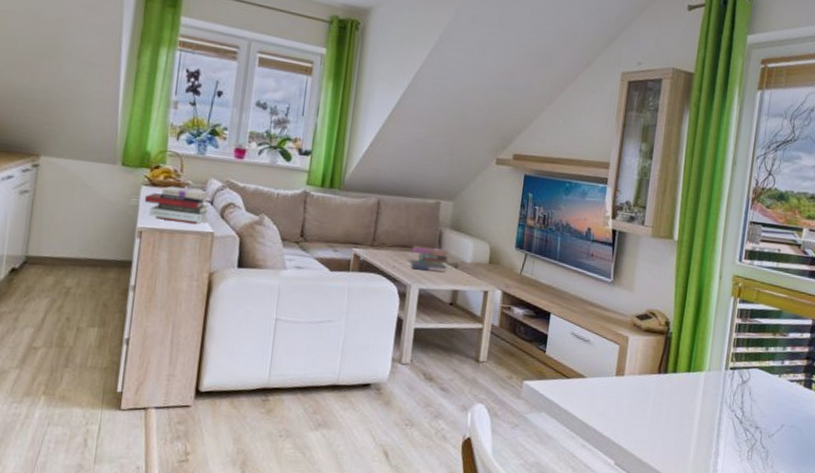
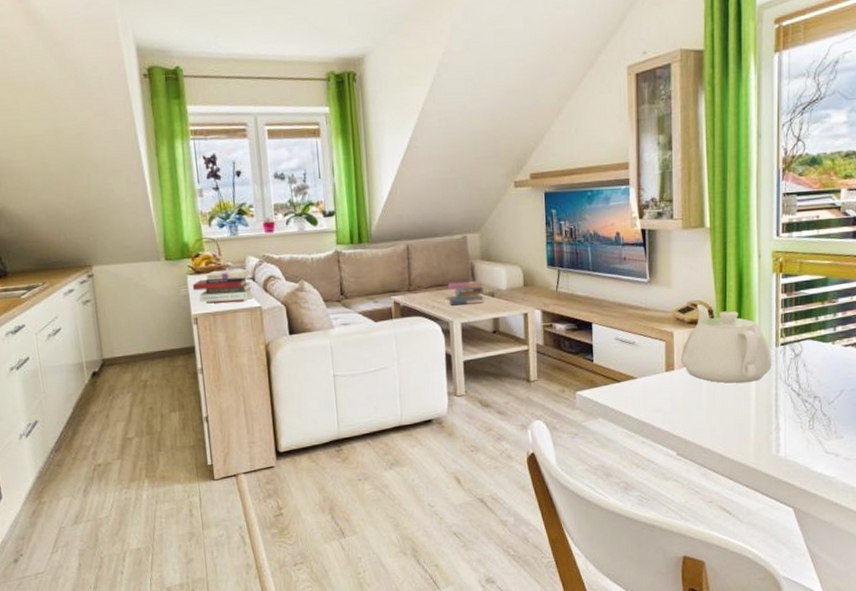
teapot: none [631,314,721,401] -> present [680,304,772,383]

